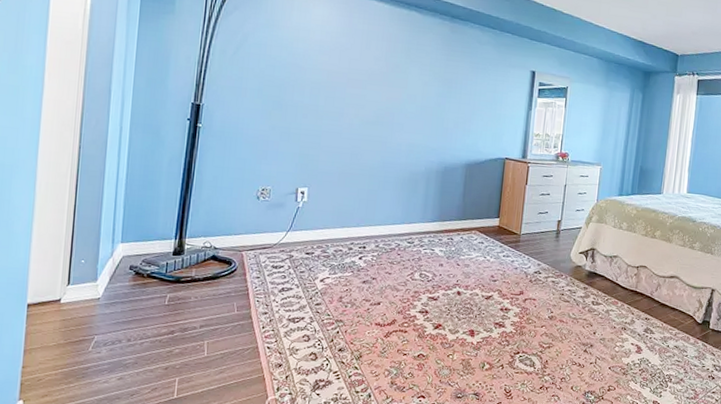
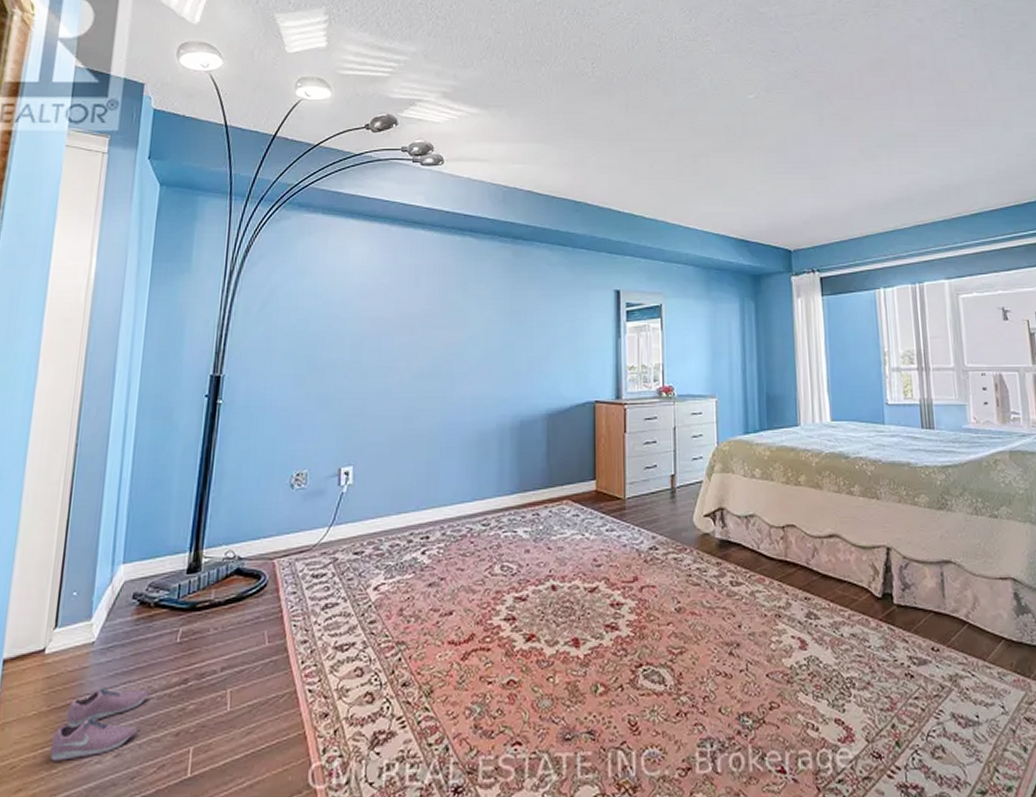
shoe: none [67,331,144,379] -> present [49,687,149,761]

